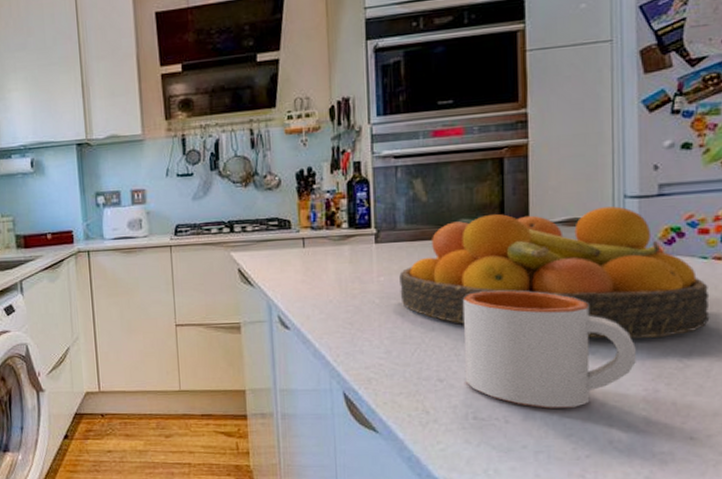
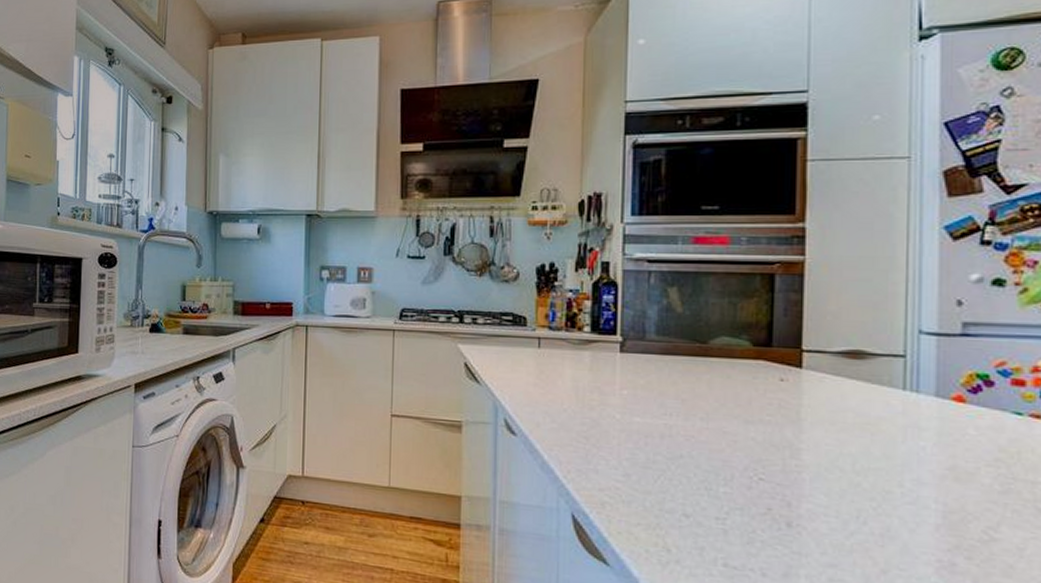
fruit bowl: present [399,206,710,339] -> none [645,335,1025,501]
mug: present [462,290,636,409] -> none [716,420,928,570]

